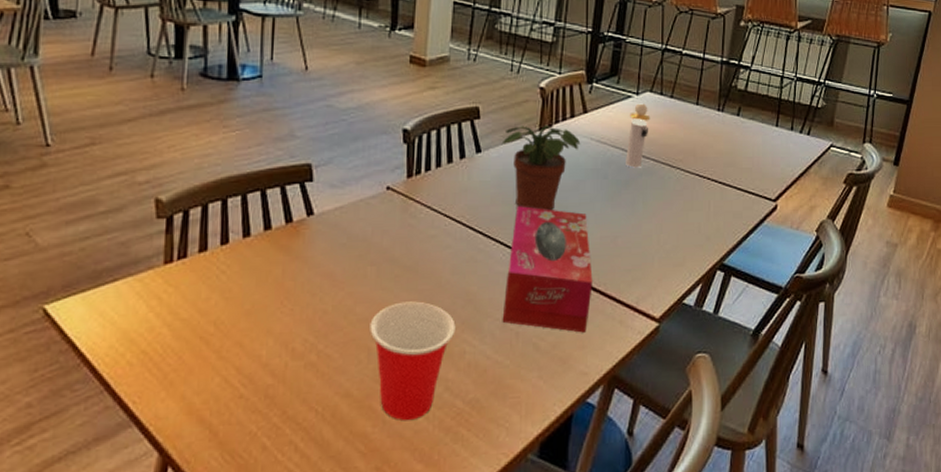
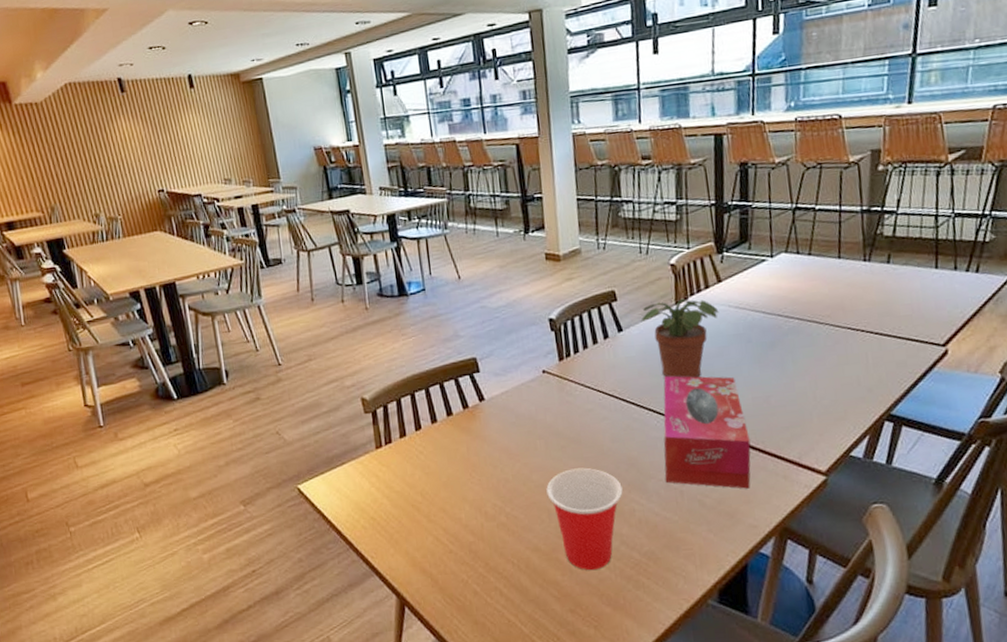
perfume bottle: present [626,103,651,168] -> none [766,265,790,329]

